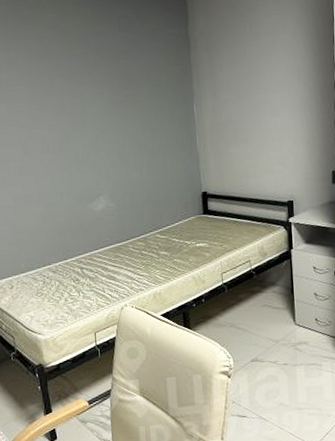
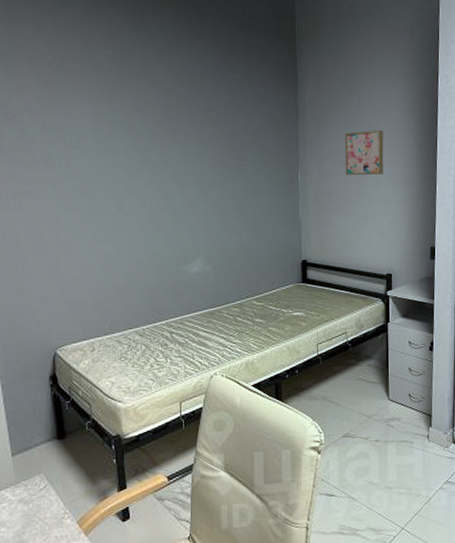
wall art: none [239,54,280,104] -> present [345,130,384,176]

